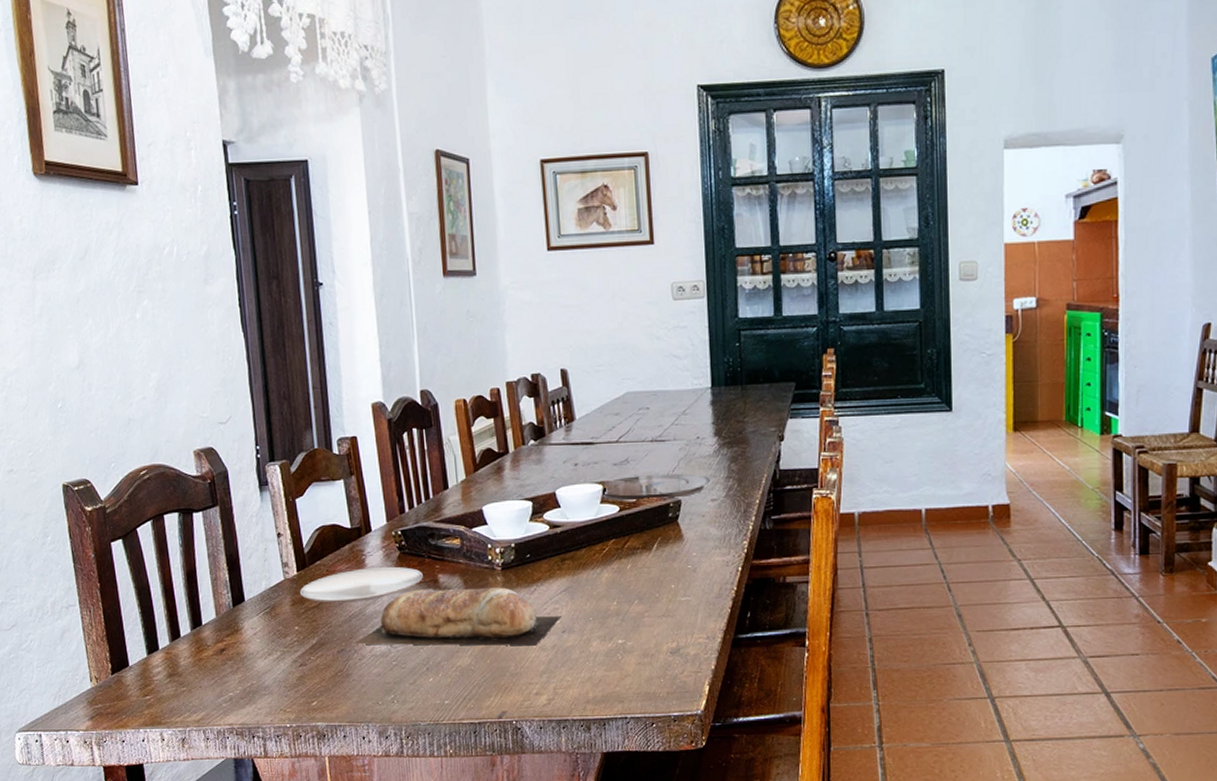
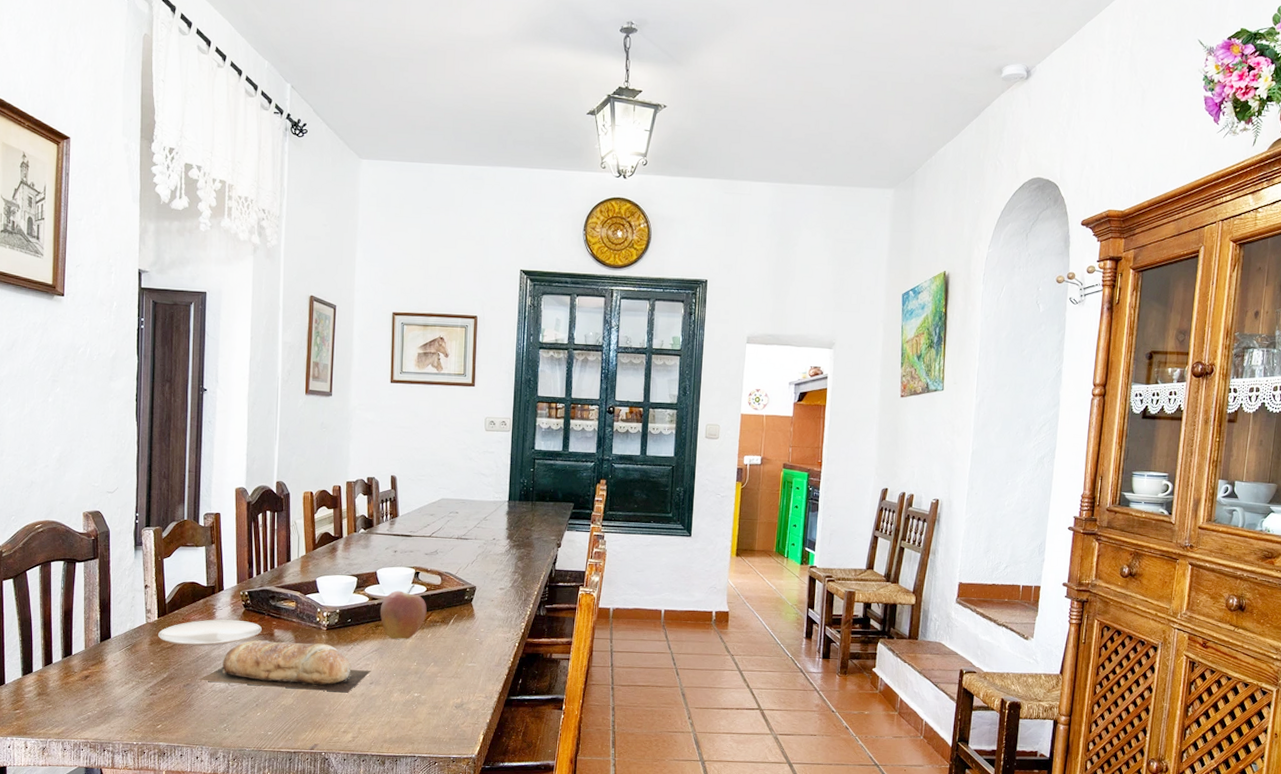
fruit: none [564,503,623,574] -> present [380,584,427,640]
plate: present [599,473,710,501] -> none [412,564,500,585]

